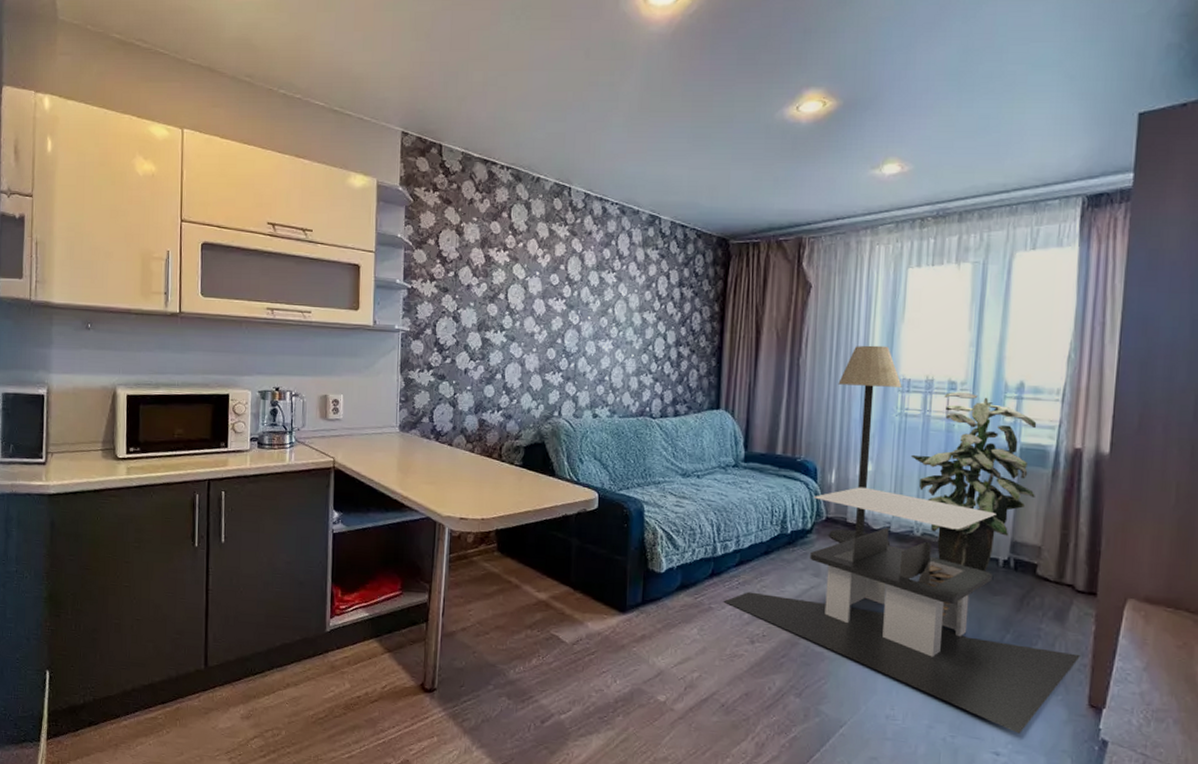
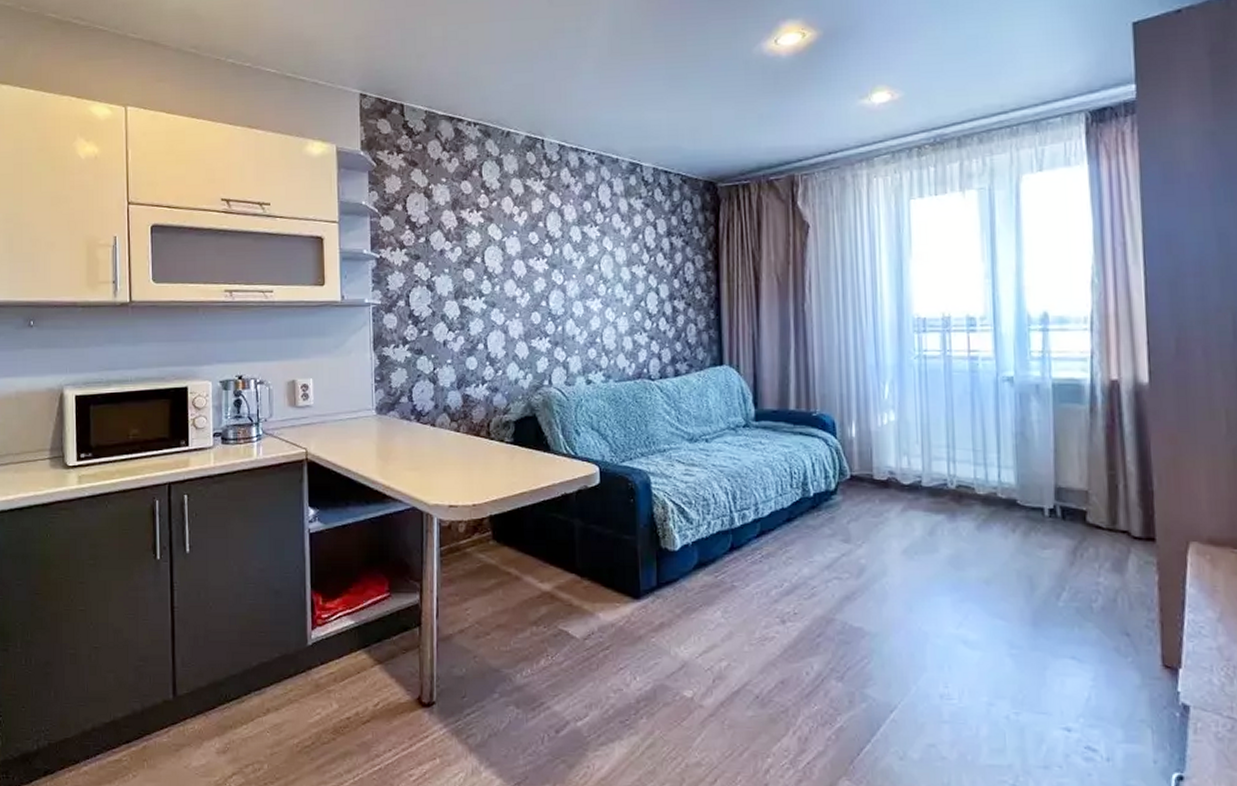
coffee table: present [723,487,1080,734] -> none [747,439,1146,705]
floor lamp: present [829,345,902,546] -> none [848,284,924,503]
indoor plant: present [910,391,1037,572] -> none [935,327,1075,523]

